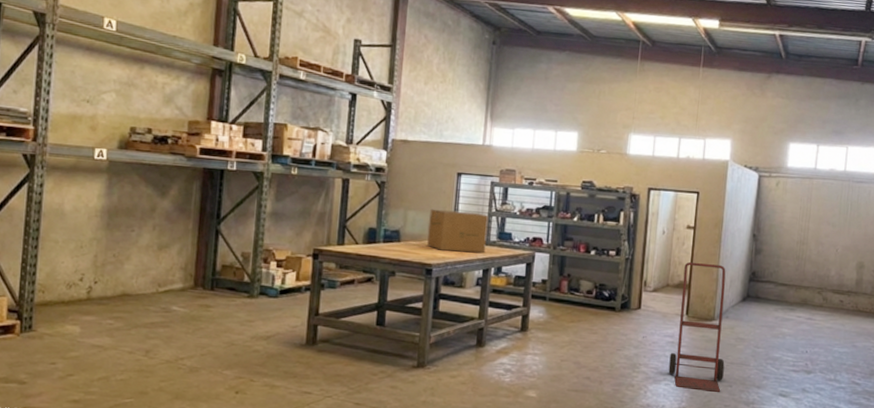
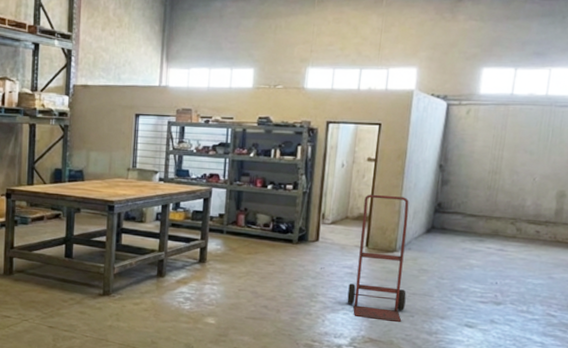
box: present [427,209,489,254] -> none [109,149,166,190]

